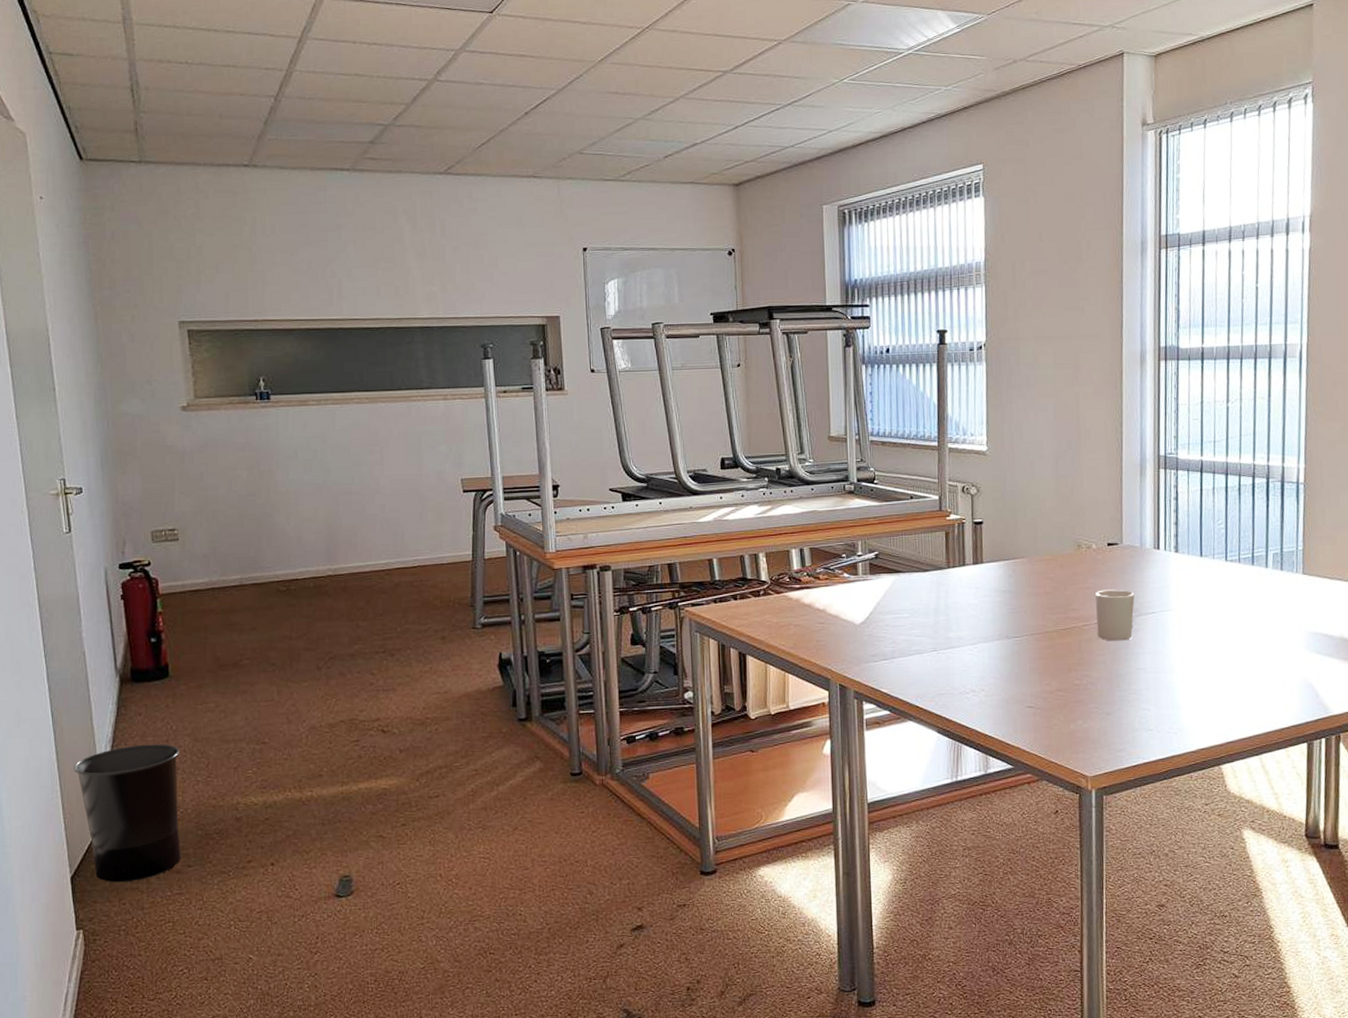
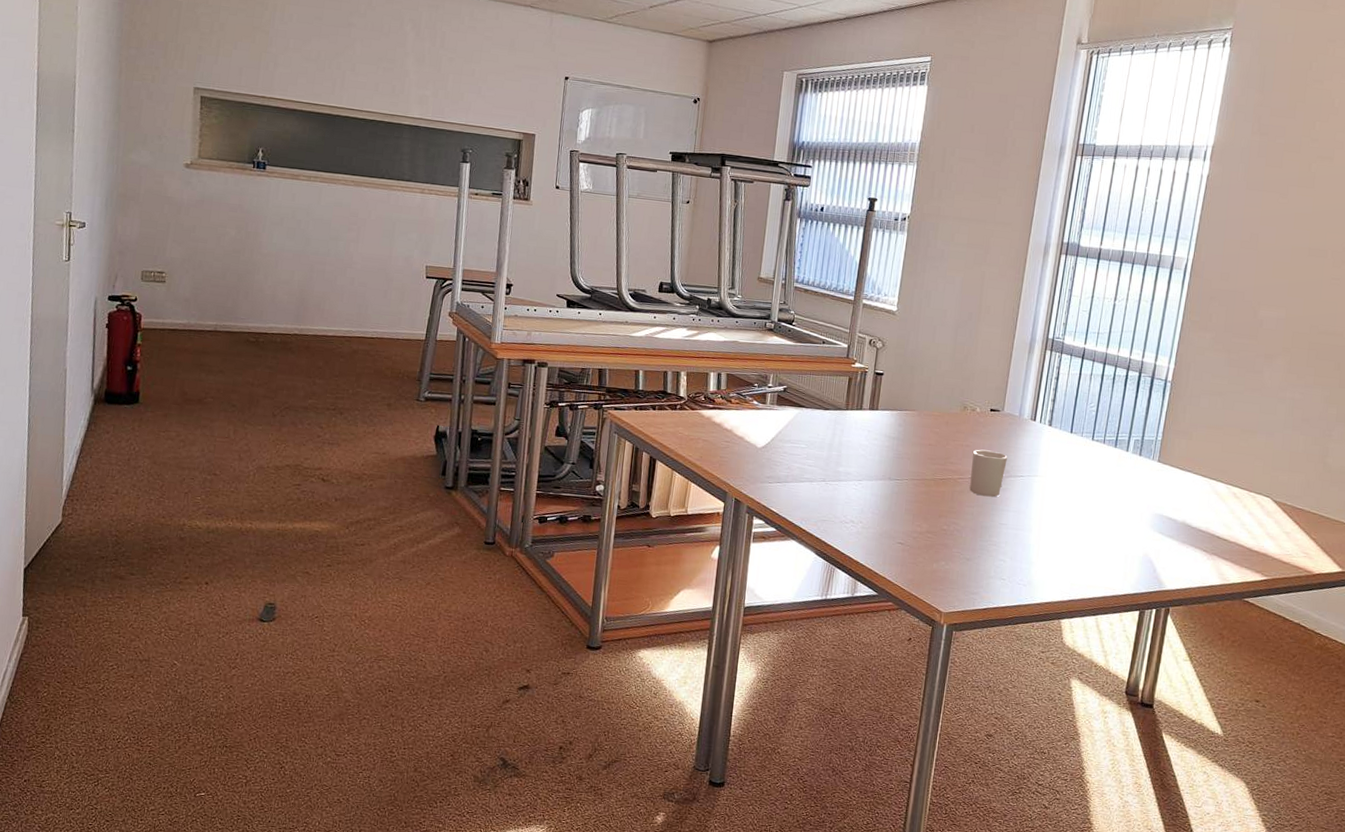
waste bin: present [74,744,181,883] -> none [41,459,138,580]

